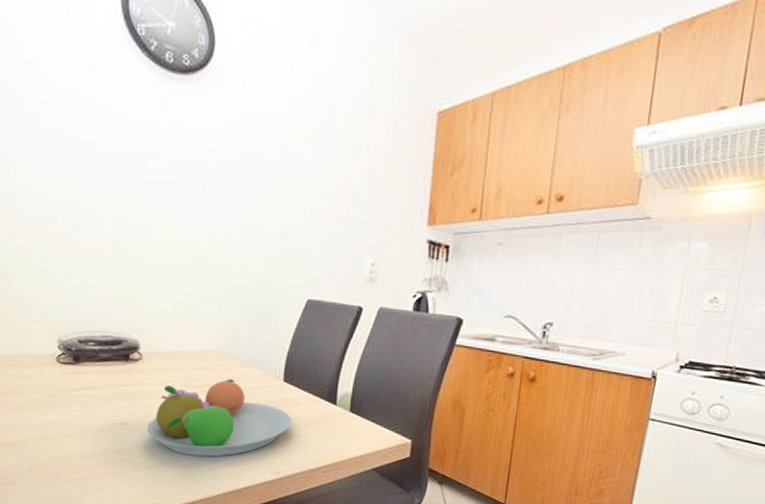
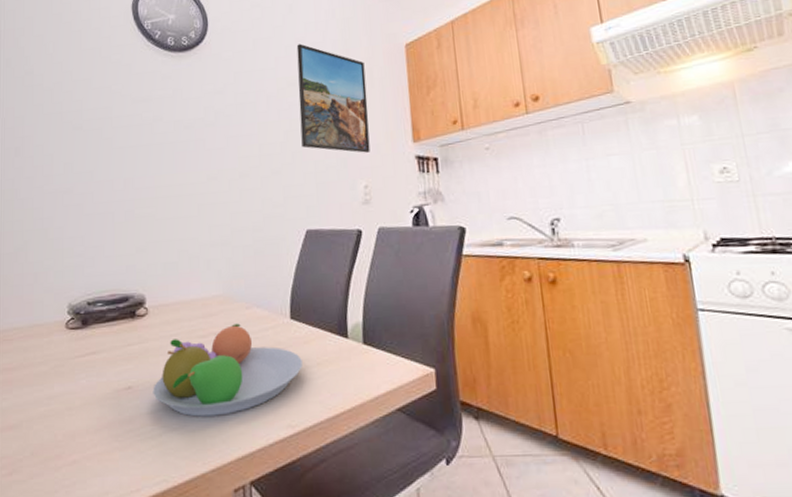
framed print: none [311,89,390,229] -> present [296,43,370,153]

